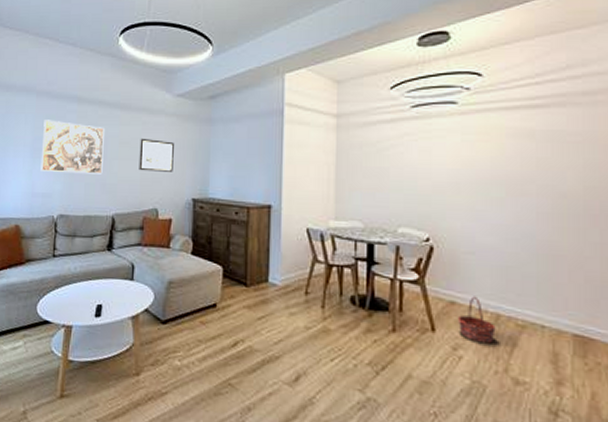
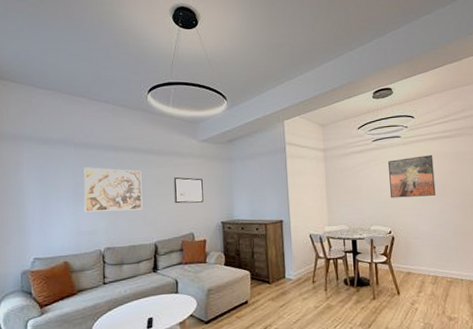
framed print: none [432,132,509,193] -> present [388,155,436,198]
basket: present [457,296,496,344] -> none [412,266,436,297]

